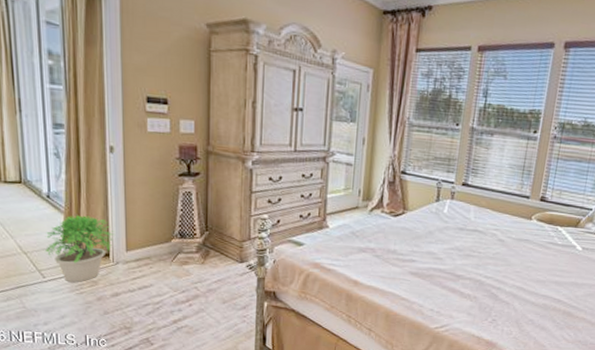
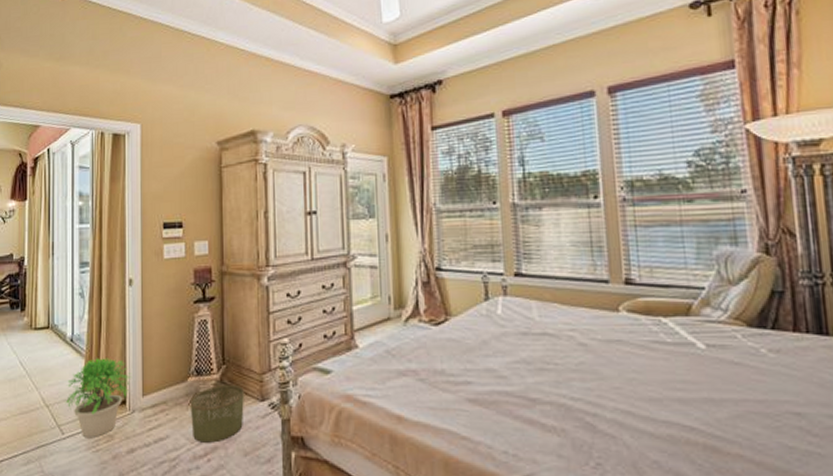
basket: none [173,247,226,292] -> present [190,384,245,443]

